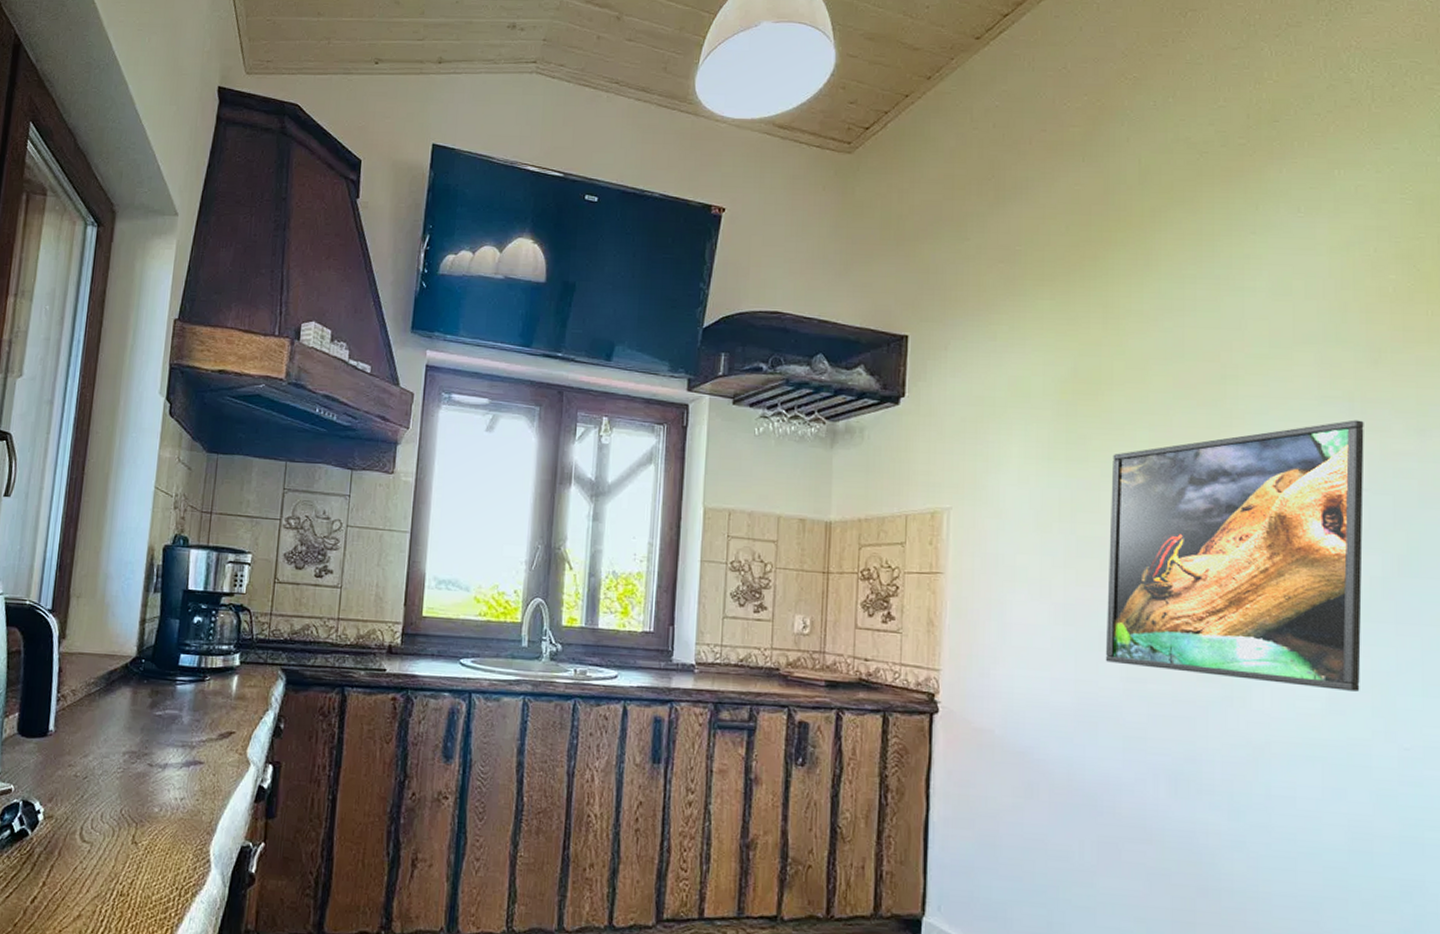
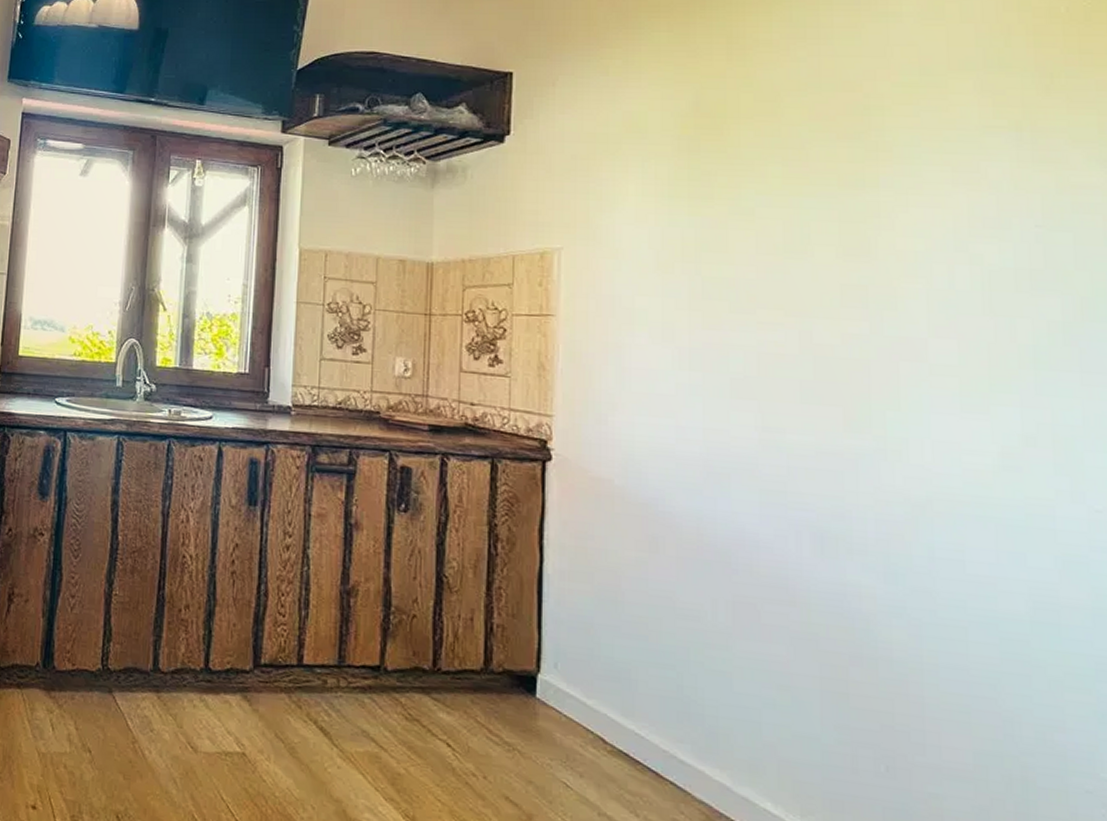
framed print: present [1105,420,1364,692] -> none [737,151,1039,447]

